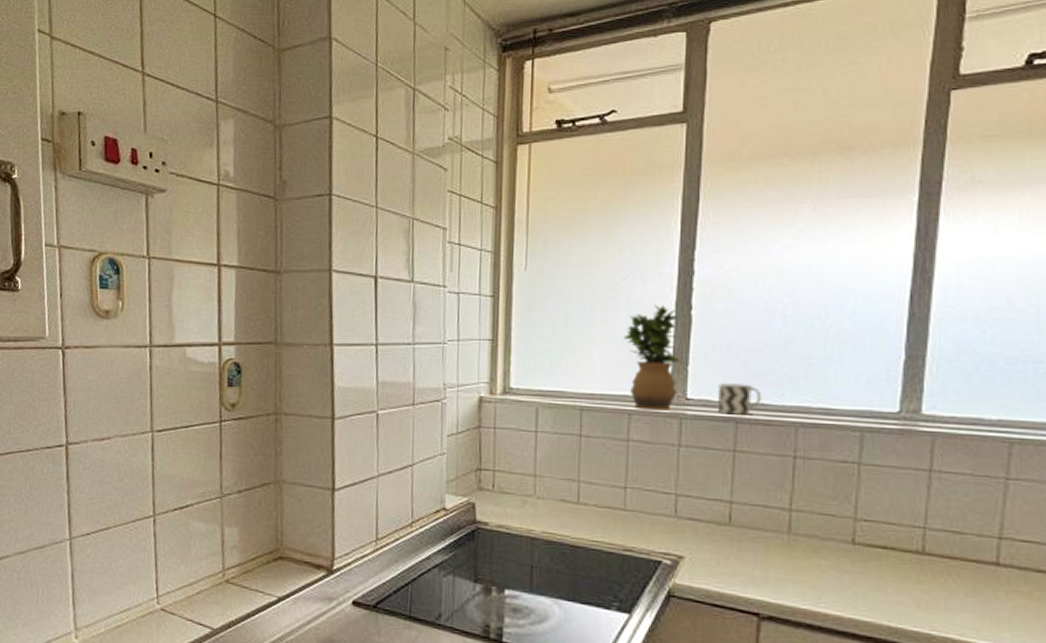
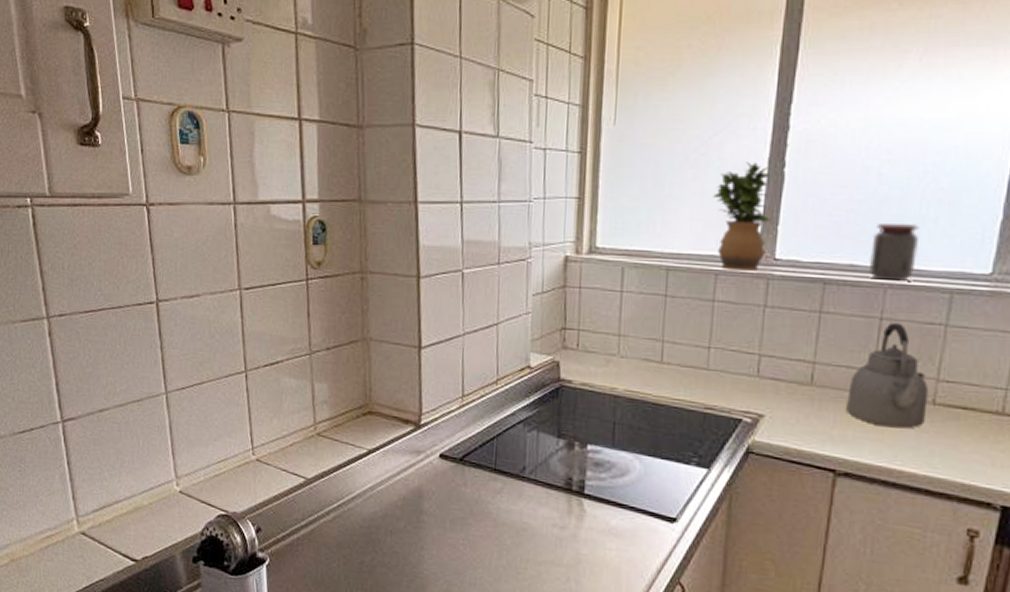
cup: present [716,383,762,417] -> none [804,243,852,278]
kettle: none [766,461,848,570] -> present [846,323,929,429]
jar: none [778,363,827,421] -> present [867,223,919,283]

